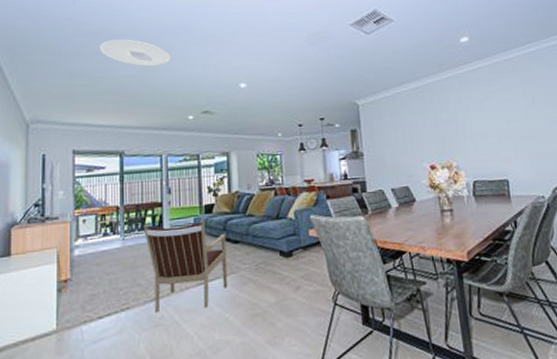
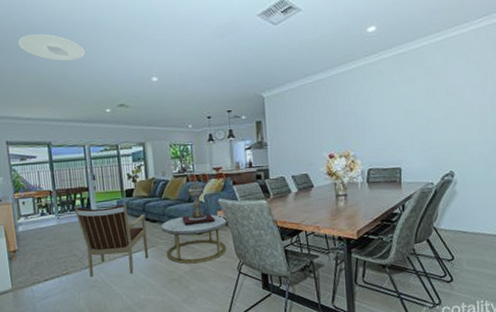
coffee table: none [243,233,321,294] -> present [161,214,228,264]
decorative urn: none [268,192,307,247] -> present [182,179,216,226]

